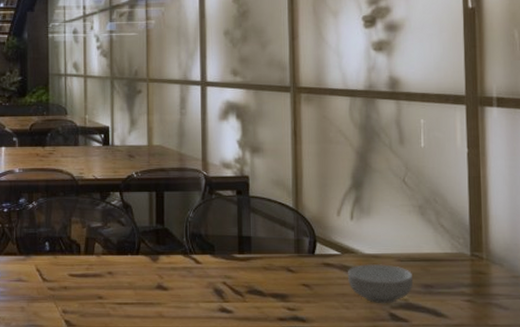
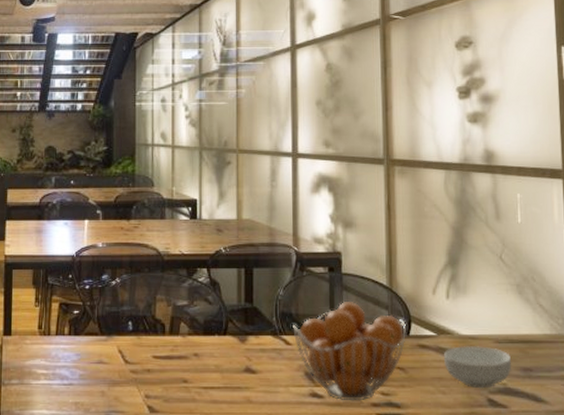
fruit basket: none [202,223,312,316] -> present [293,302,406,401]

